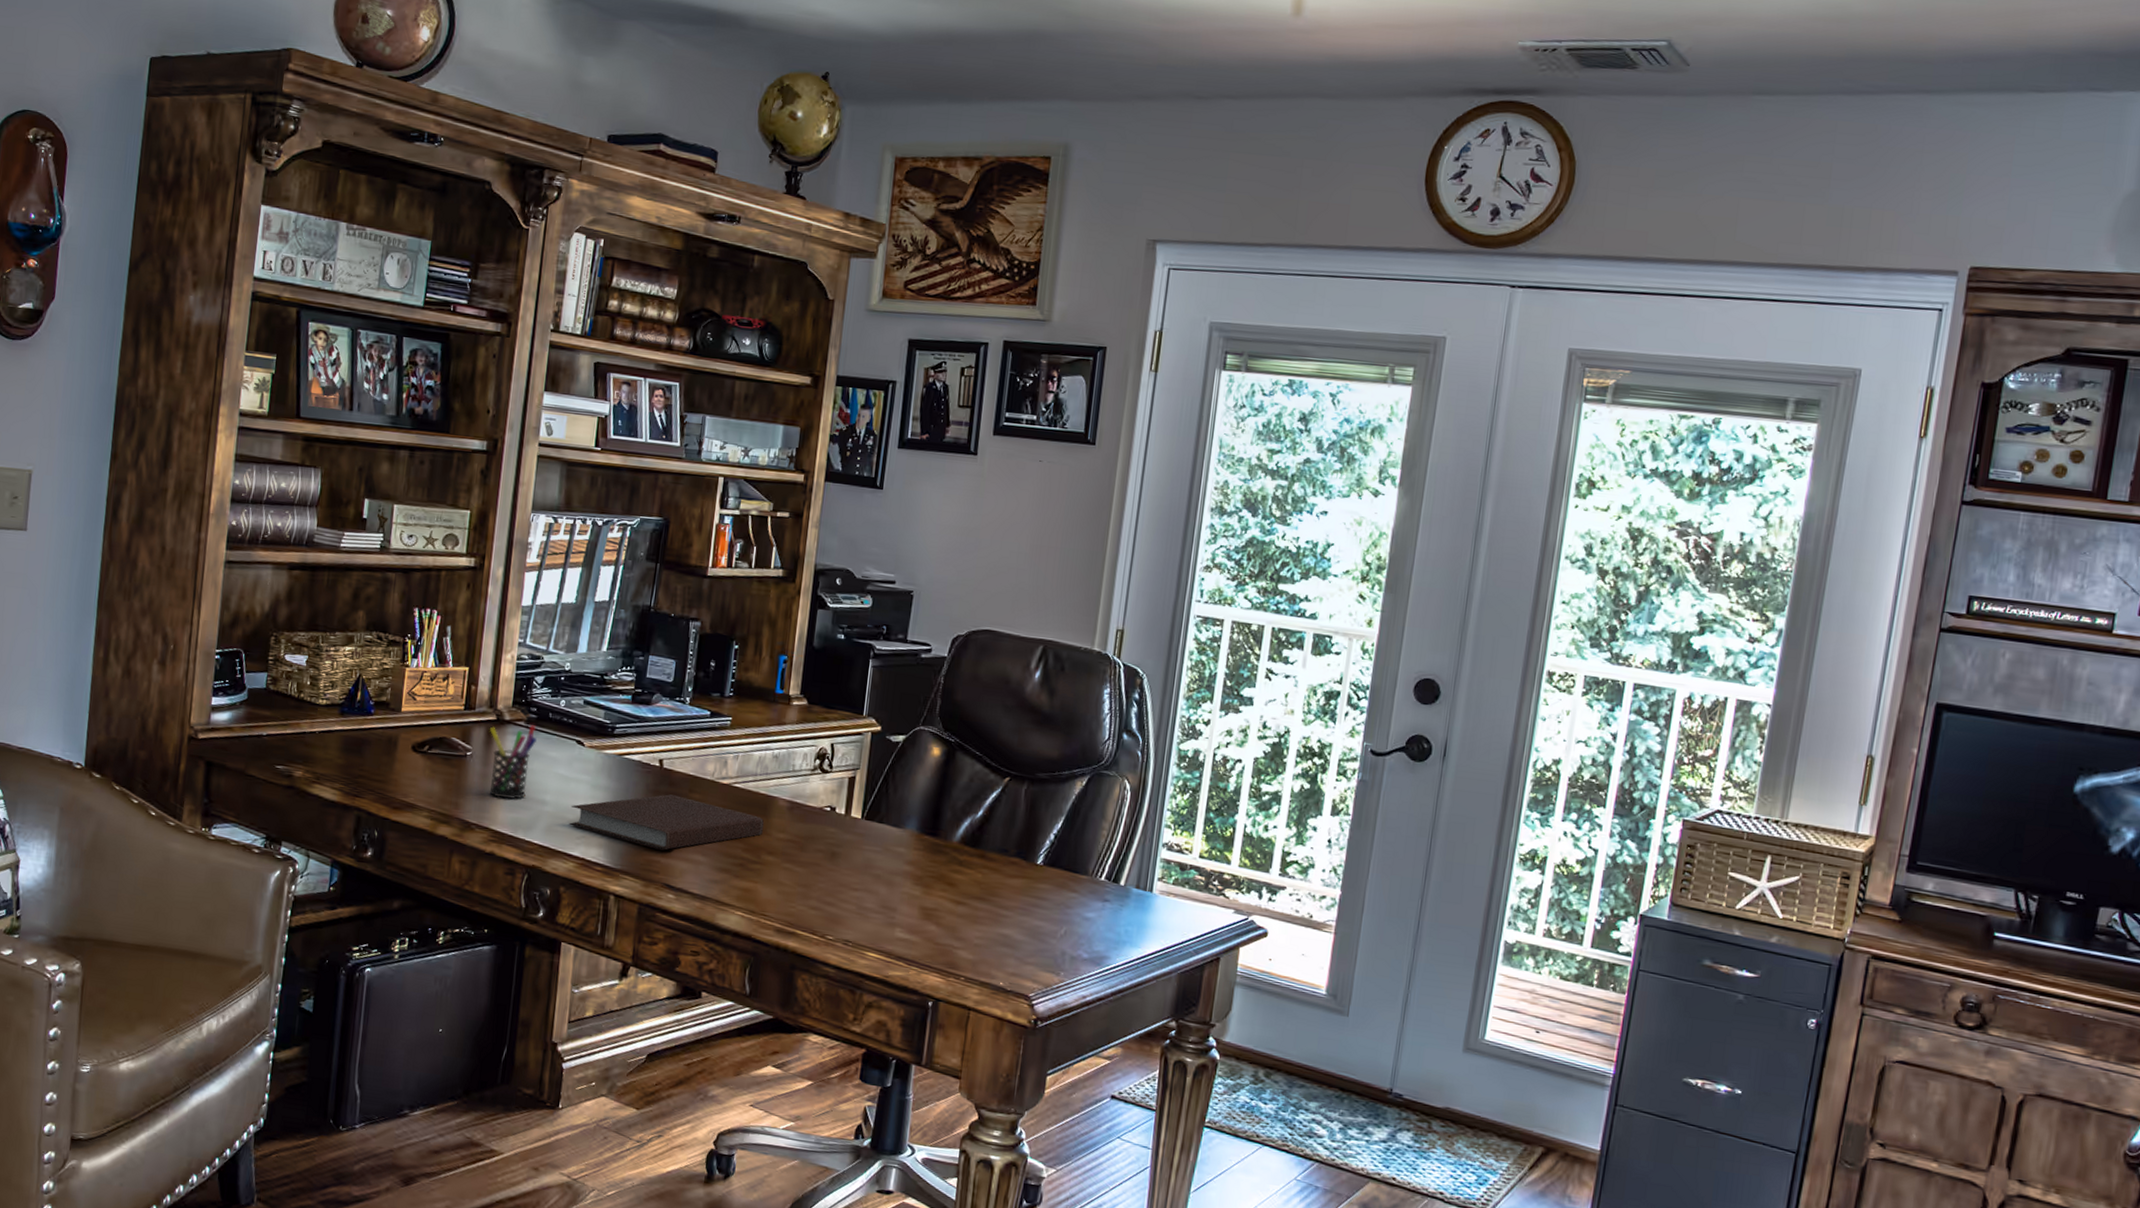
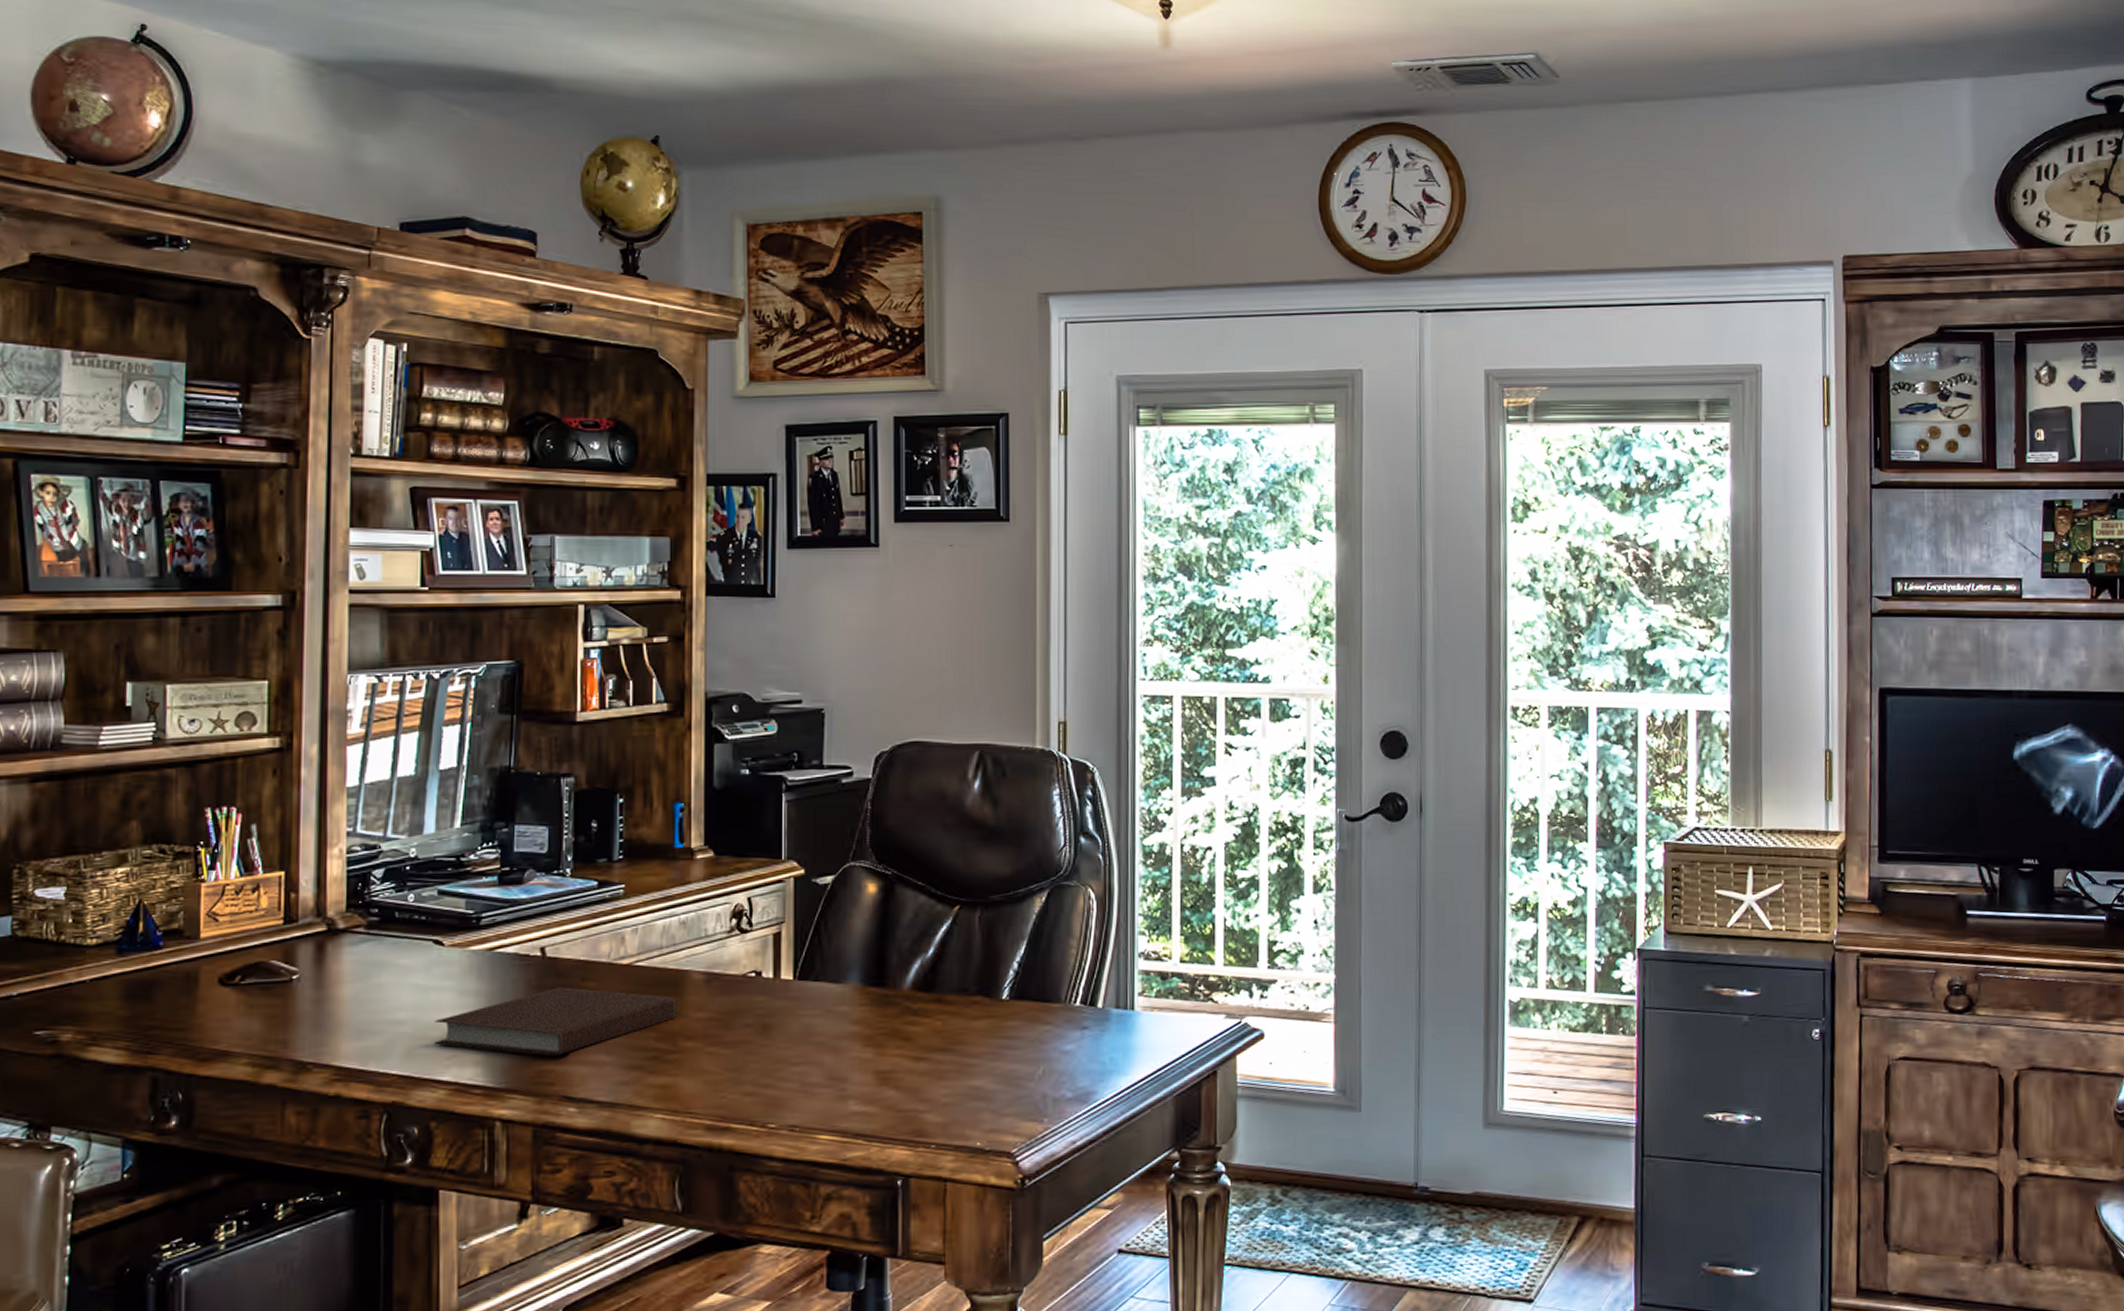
pen holder: present [489,725,537,799] -> none [319,930,382,1025]

